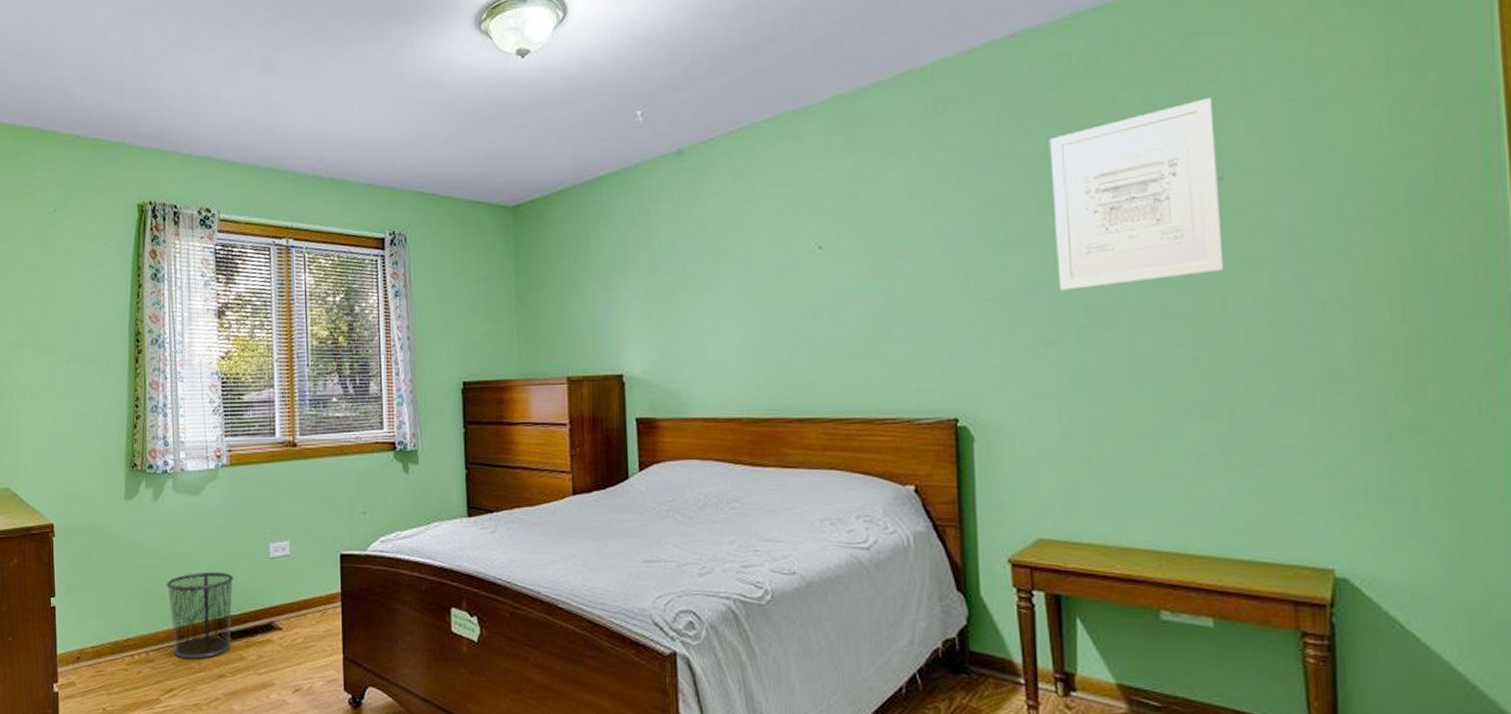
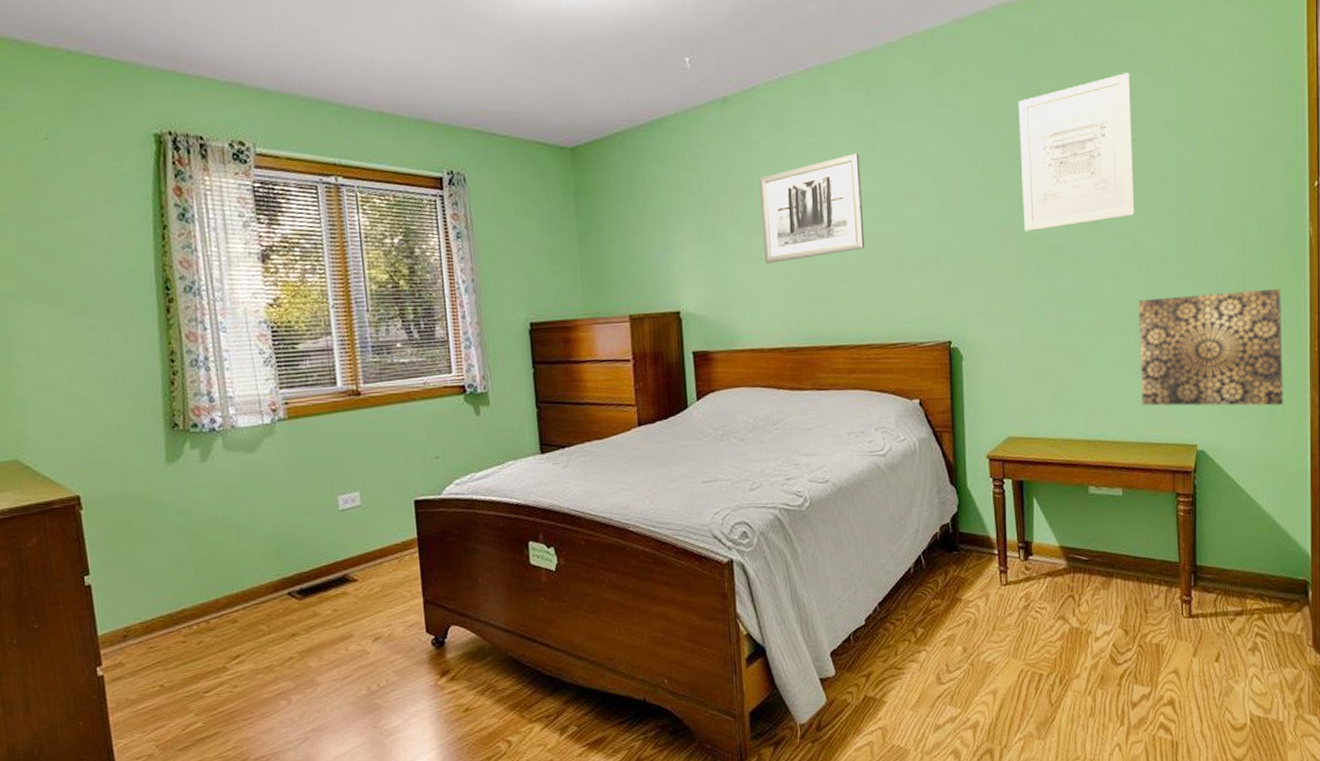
waste bin: present [166,571,234,658] -> none [223,529,303,622]
wall art: none [717,203,845,325] -> present [759,152,865,264]
wall art: none [1231,367,1484,525] -> present [1137,289,1283,407]

